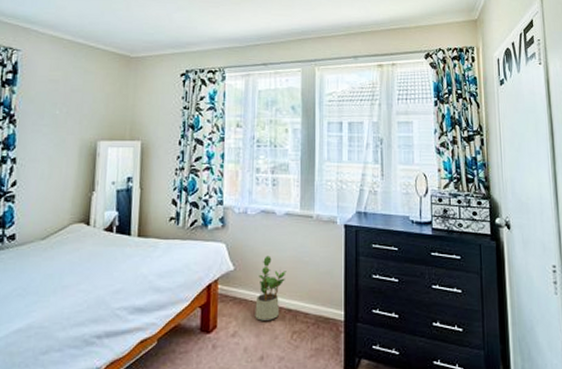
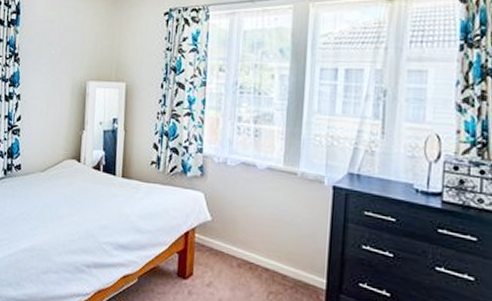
potted plant: present [255,255,287,321] -> none [230,210,265,277]

